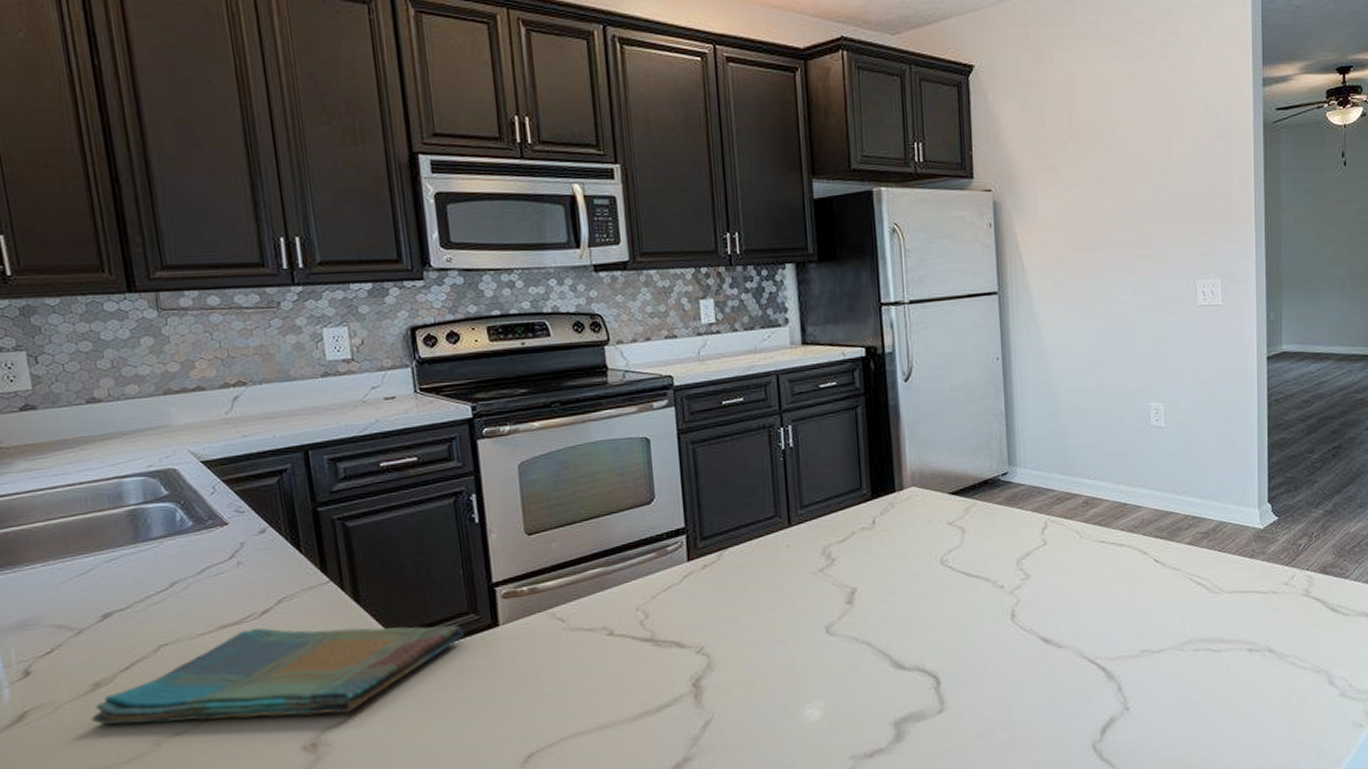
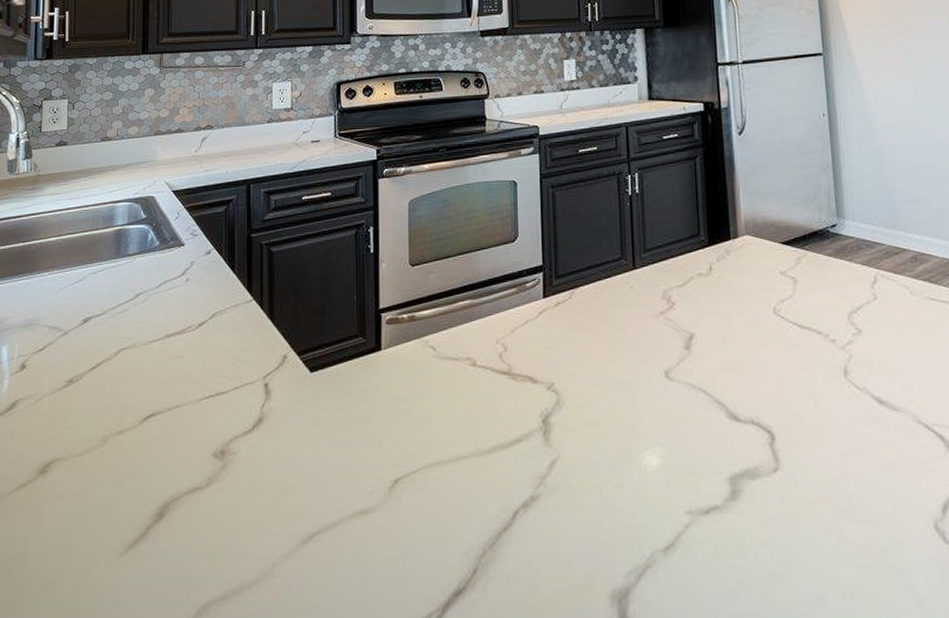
dish towel: present [91,625,464,725] -> none [61,338,352,425]

